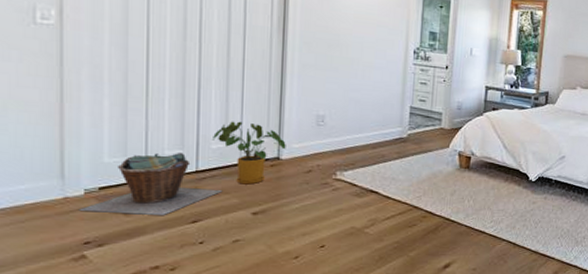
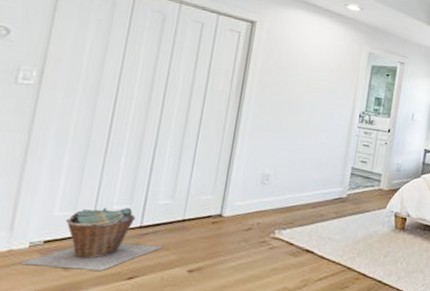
house plant: present [211,121,286,185] -> none [159,178,230,241]

